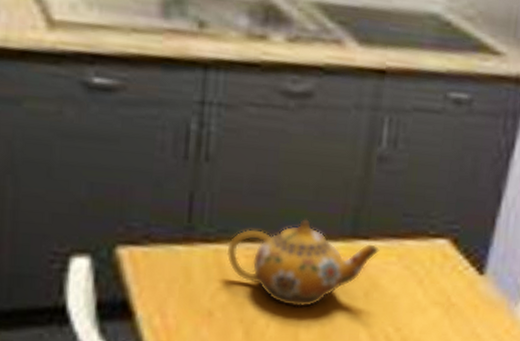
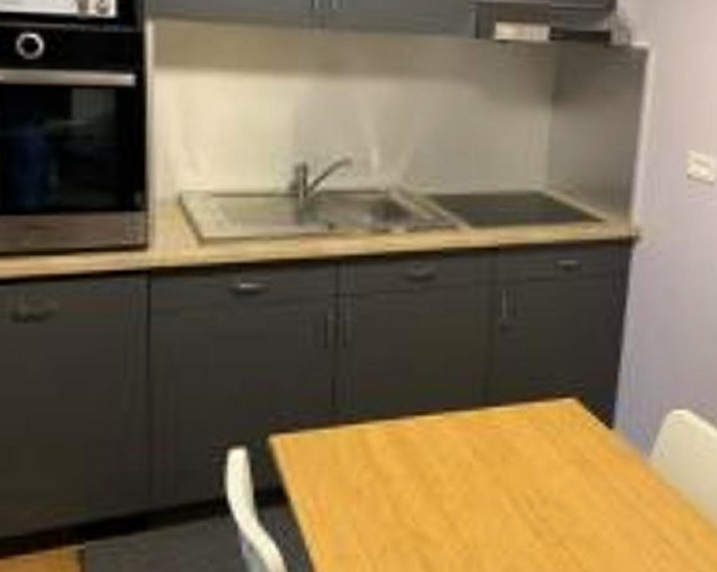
teapot: present [226,219,380,308] -> none [369,392,511,478]

